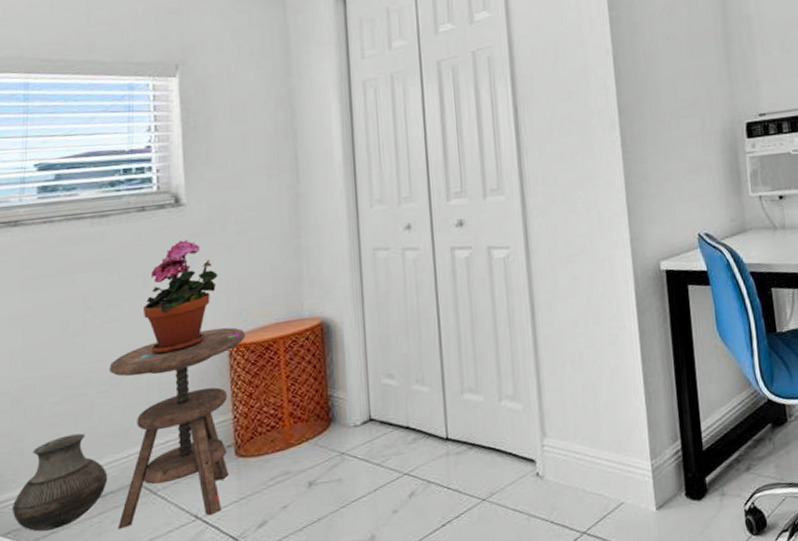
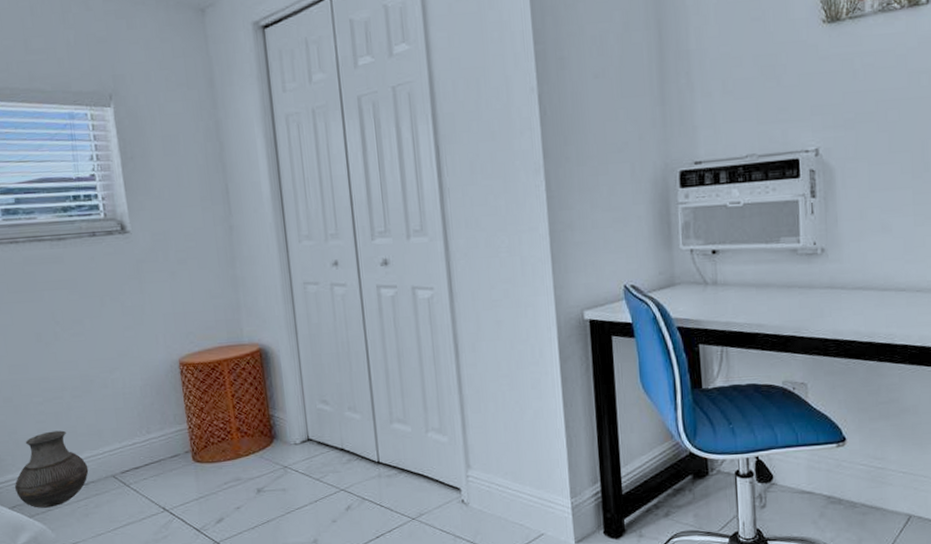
side table: present [109,327,246,529] -> none [79,347,194,513]
potted plant: present [143,240,218,355] -> none [103,265,165,368]

